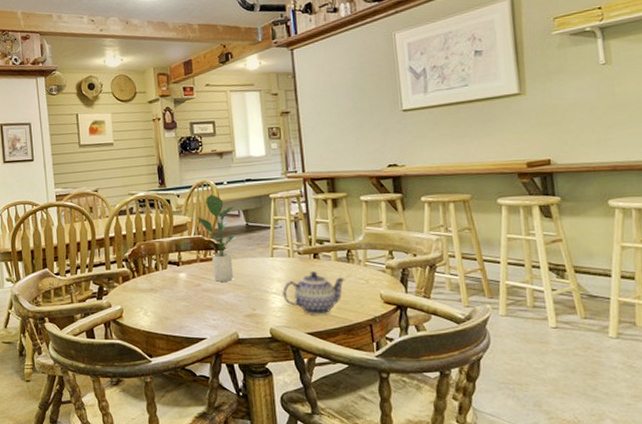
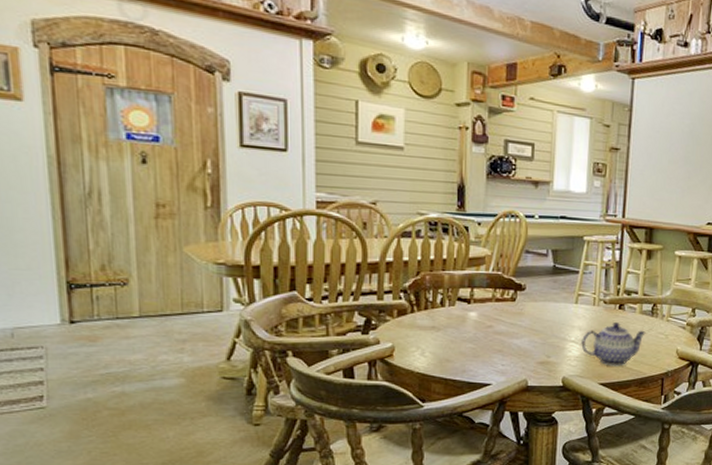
potted plant: present [197,194,238,283] -> none [499,227,546,326]

